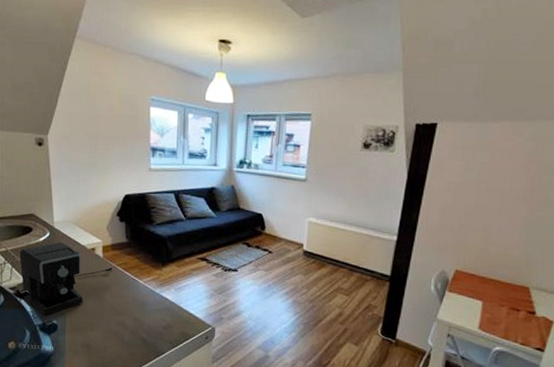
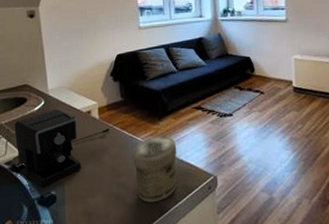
jar: none [134,281,178,344] -> present [133,136,177,203]

